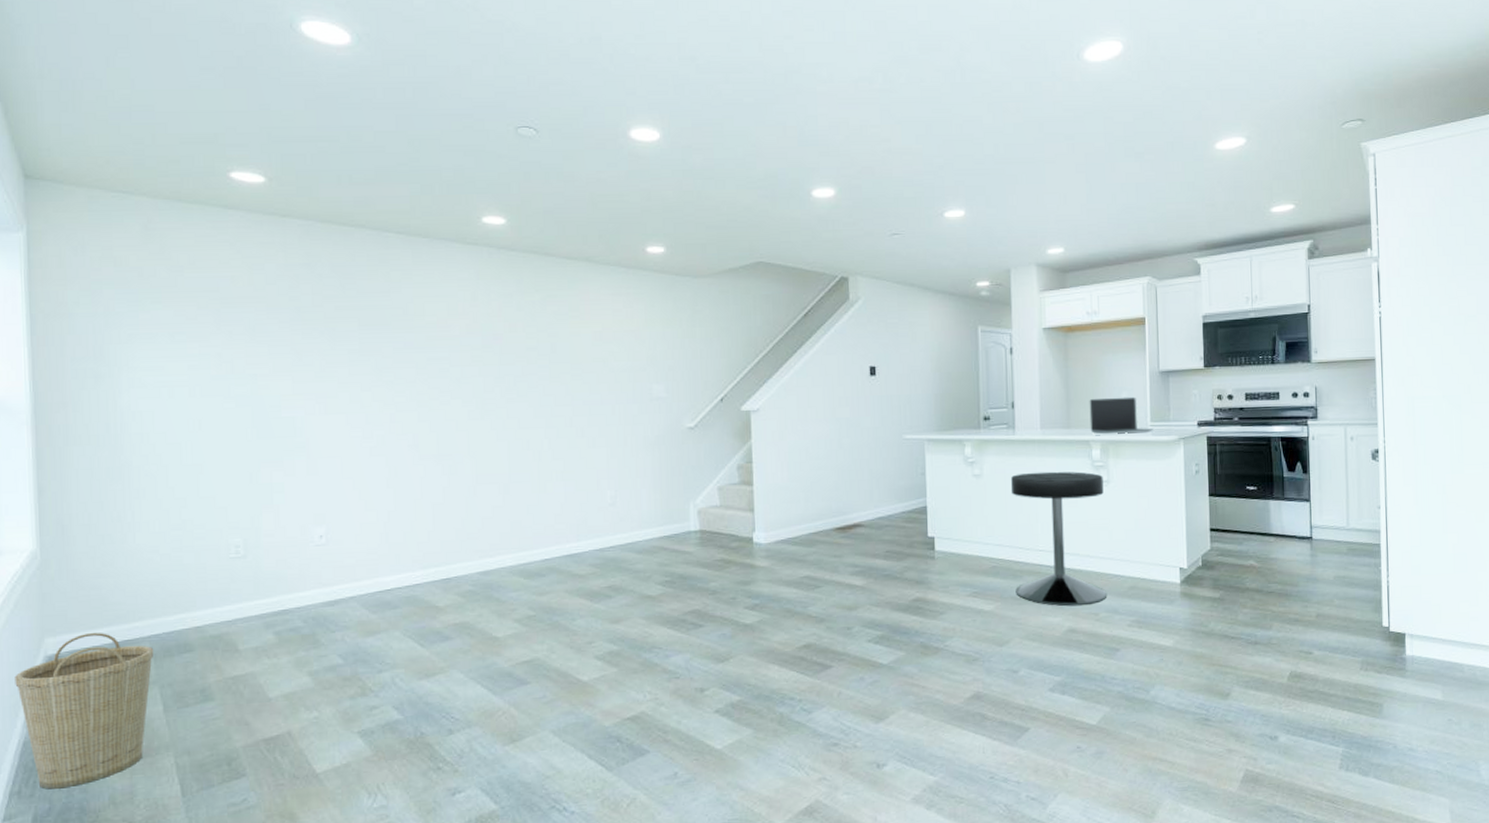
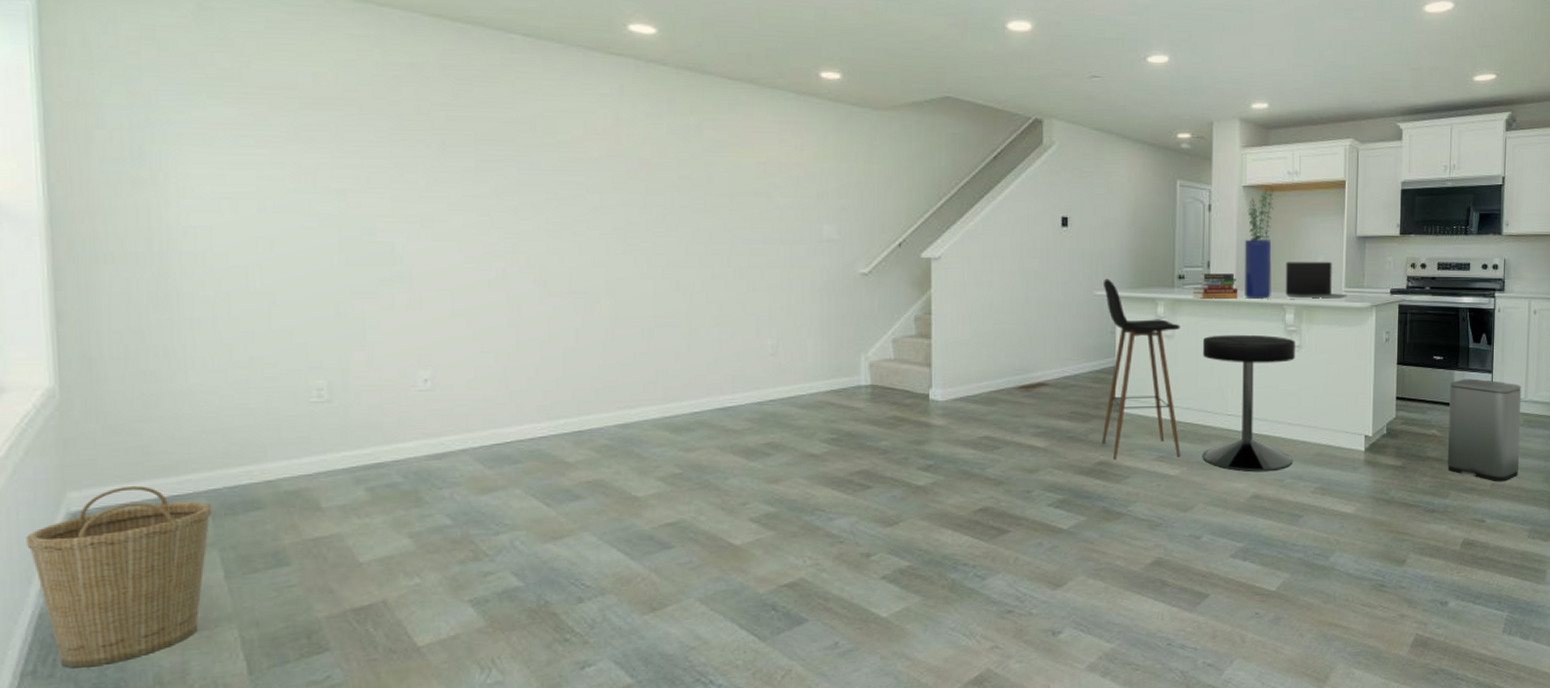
bar stool: none [911,422,994,597] -> present [1102,278,1180,461]
books: none [998,413,1044,439] -> present [1192,273,1239,299]
vase: none [1047,328,1076,438] -> present [1244,187,1274,300]
pedal bin: none [1265,508,1346,613] -> present [1448,378,1522,482]

